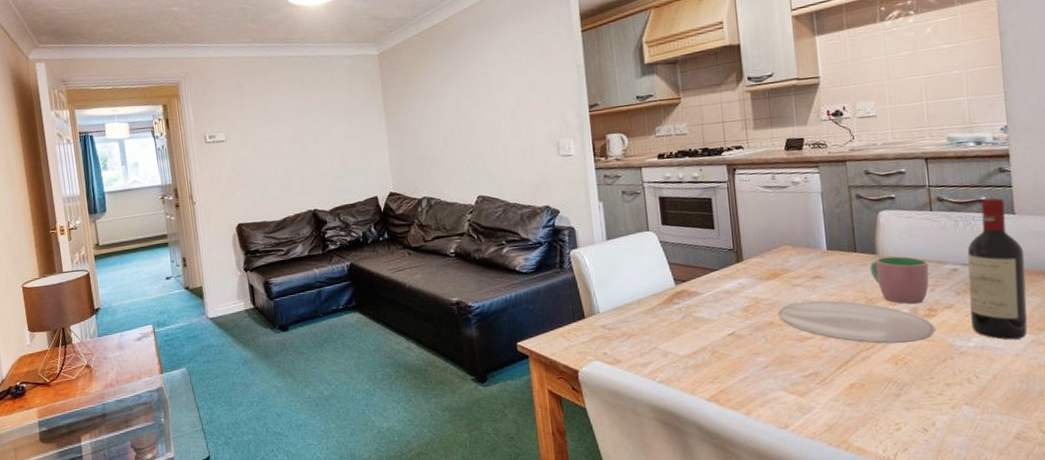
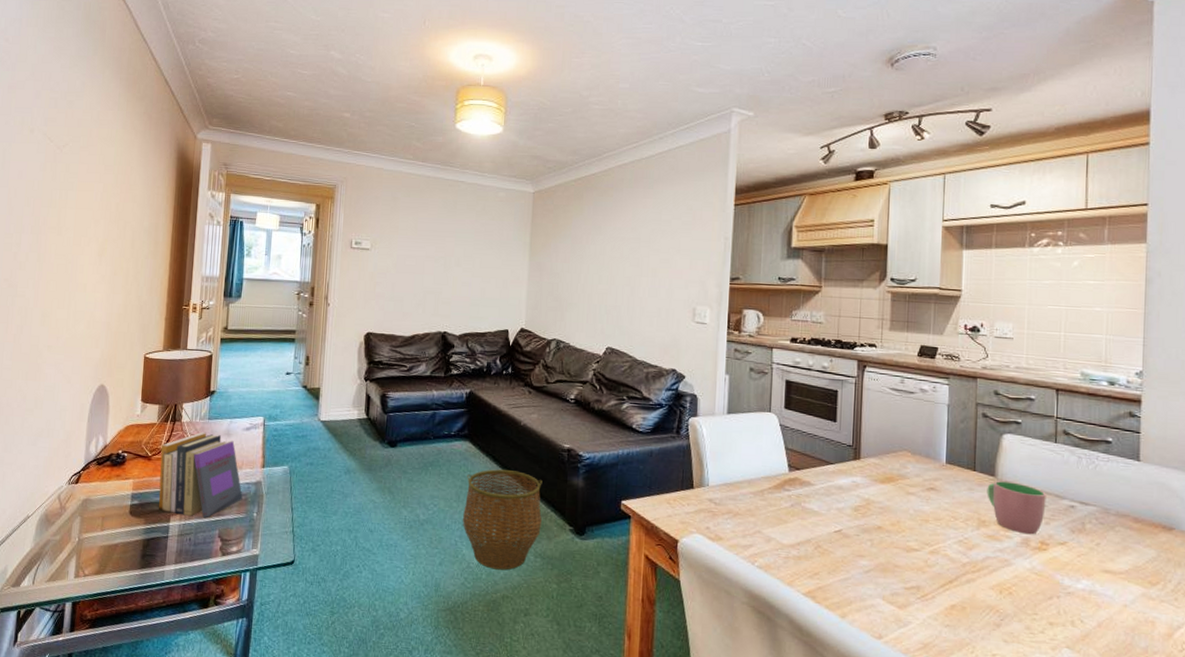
books: none [57,350,148,434] -> present [159,432,243,519]
basket: none [362,332,444,430] -> present [463,469,543,570]
plate: present [777,300,937,344] -> none [887,511,1046,574]
wine bottle: present [967,197,1028,340] -> none [1083,439,1145,590]

